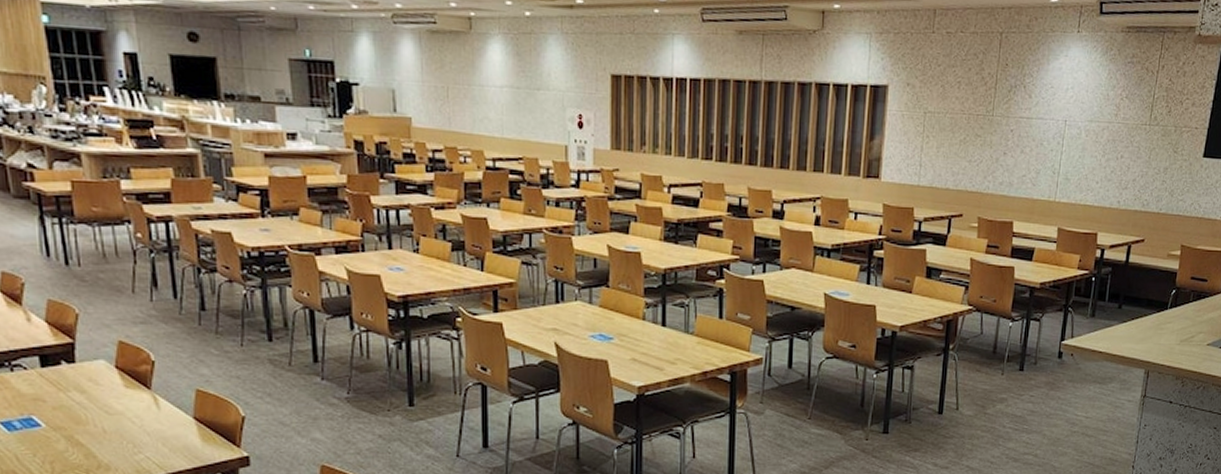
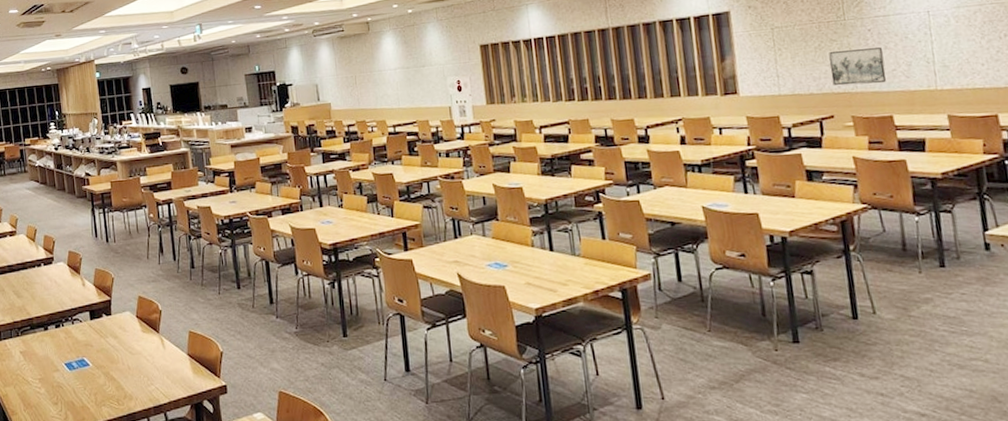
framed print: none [968,148,1020,187] -> present [829,47,887,86]

